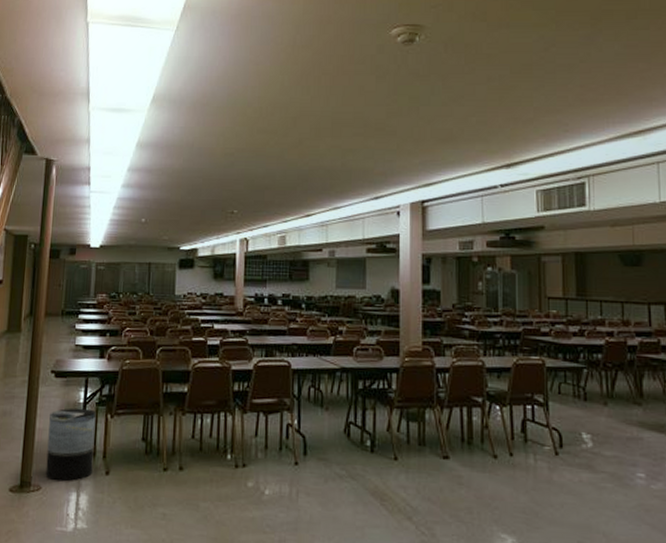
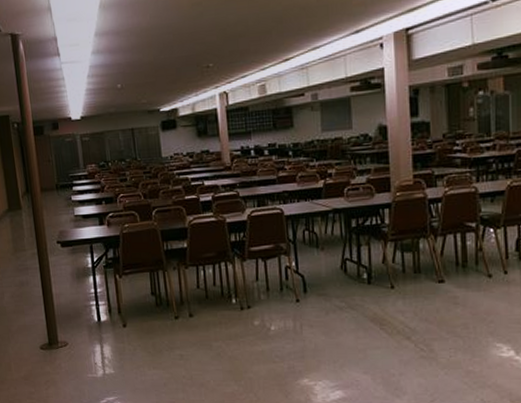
trash can: present [45,408,96,482] -> none [63,272,111,337]

